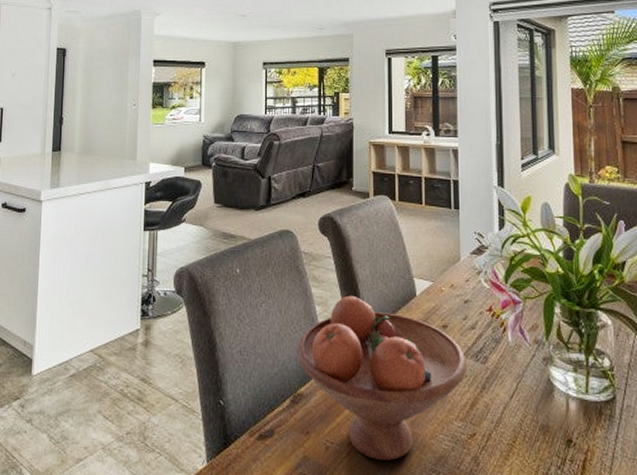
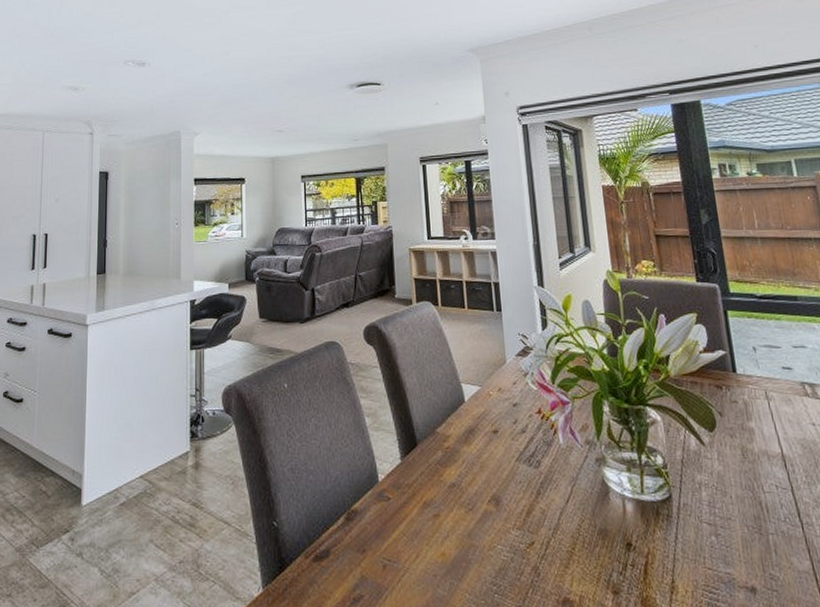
fruit bowl: present [296,295,468,461] -> none [348,404,521,577]

